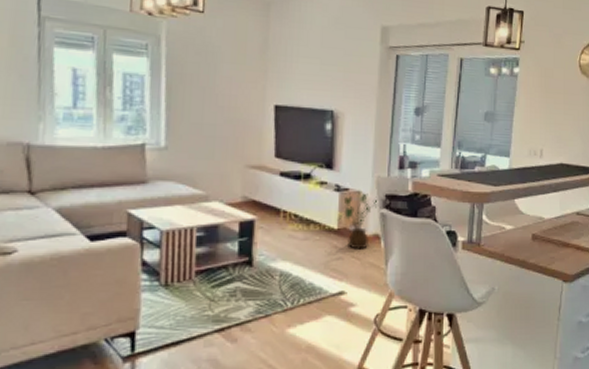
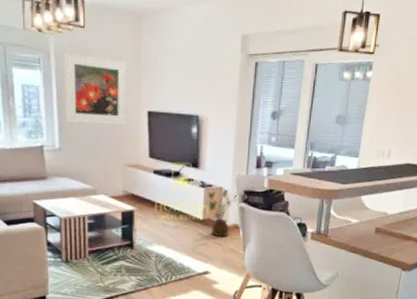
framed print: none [175,38,252,121] -> present [64,51,128,125]

